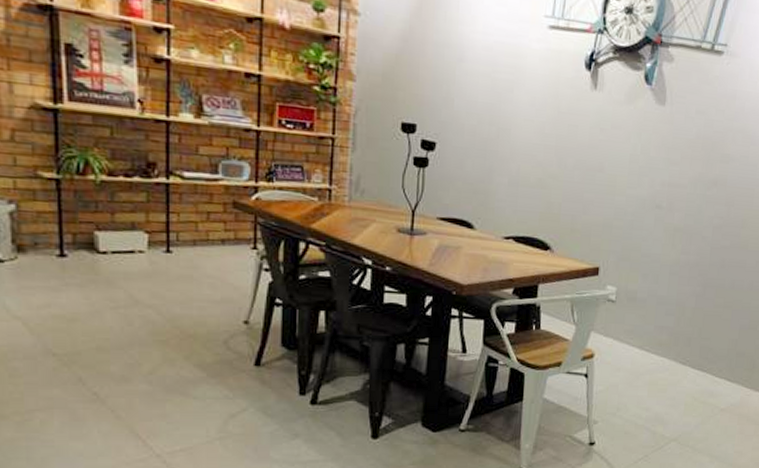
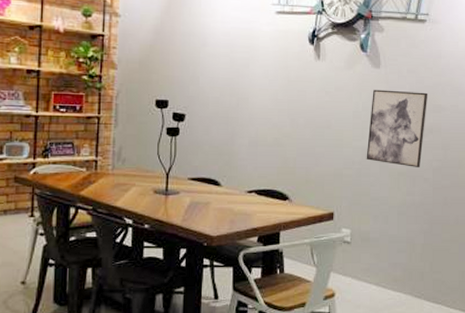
wall art: none [640,130,717,224] -> present [366,89,428,167]

